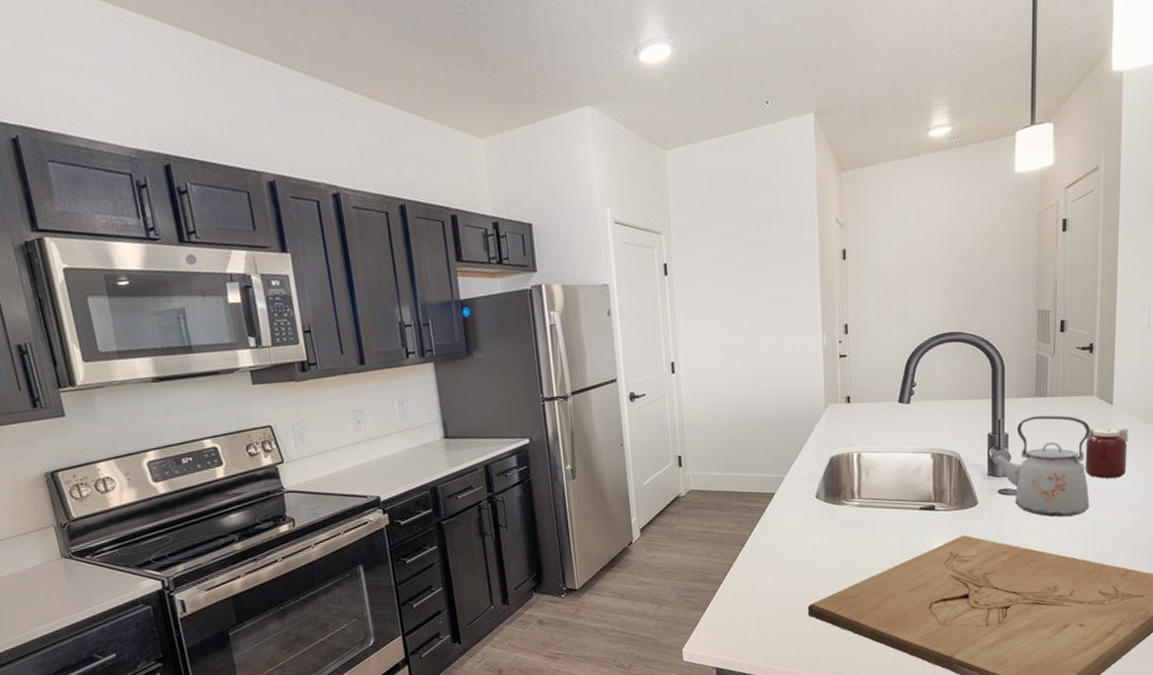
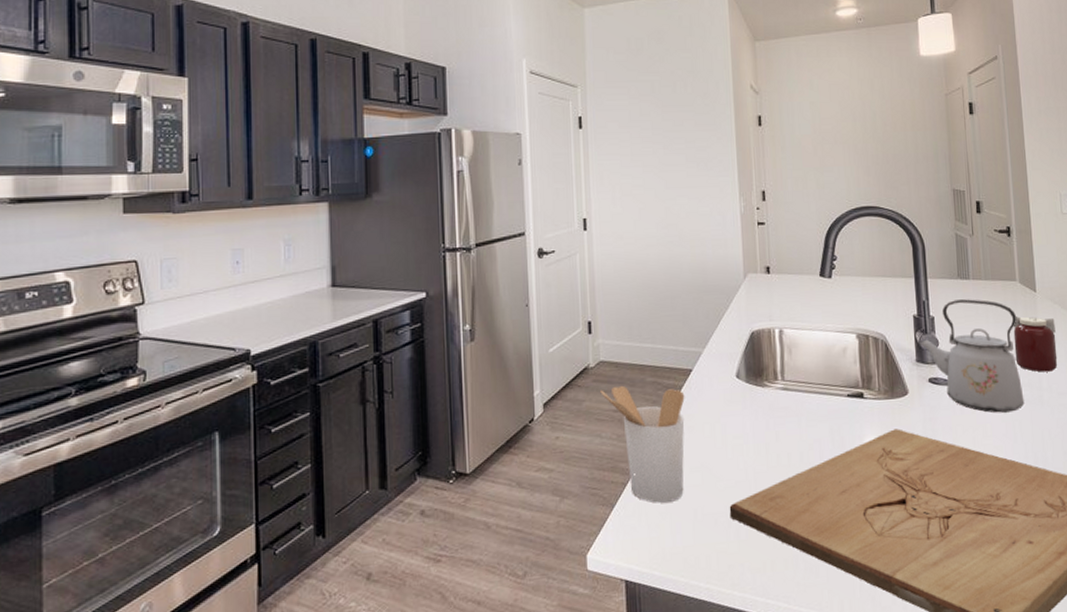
utensil holder: none [691,510,768,606] -> present [600,385,685,503]

